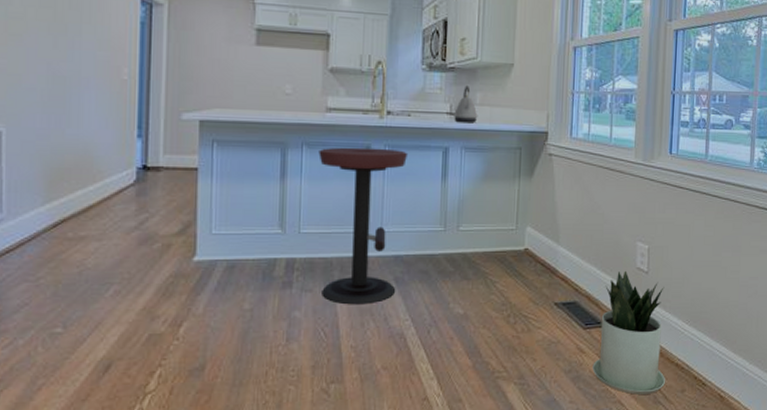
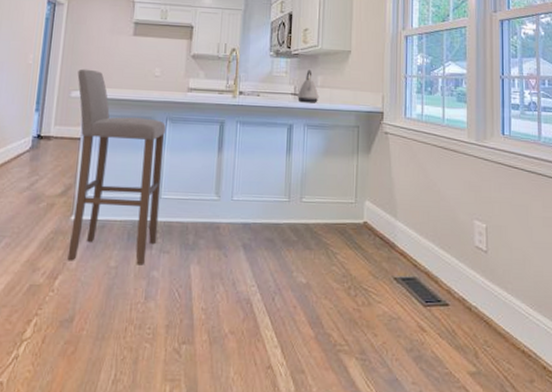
bar stool: none [188,85,301,306] -> present [67,69,166,266]
bar stool: present [318,147,409,305] -> none [178,122,257,269]
planter: present [592,270,666,395] -> none [434,248,513,382]

